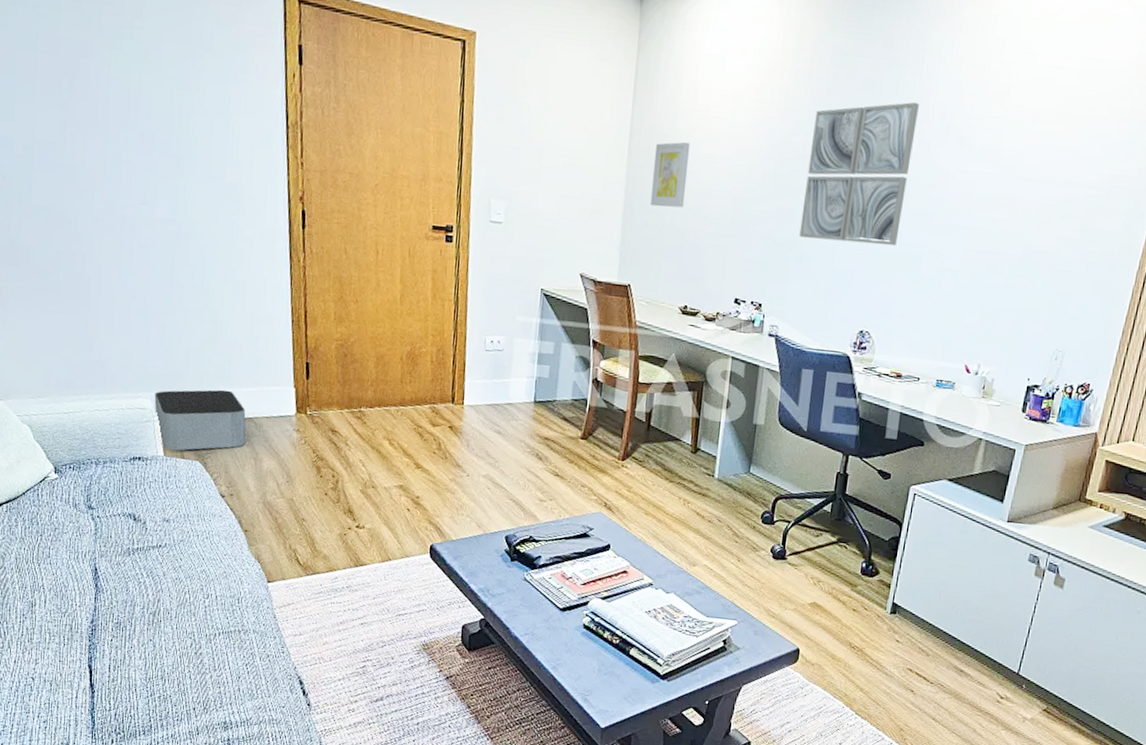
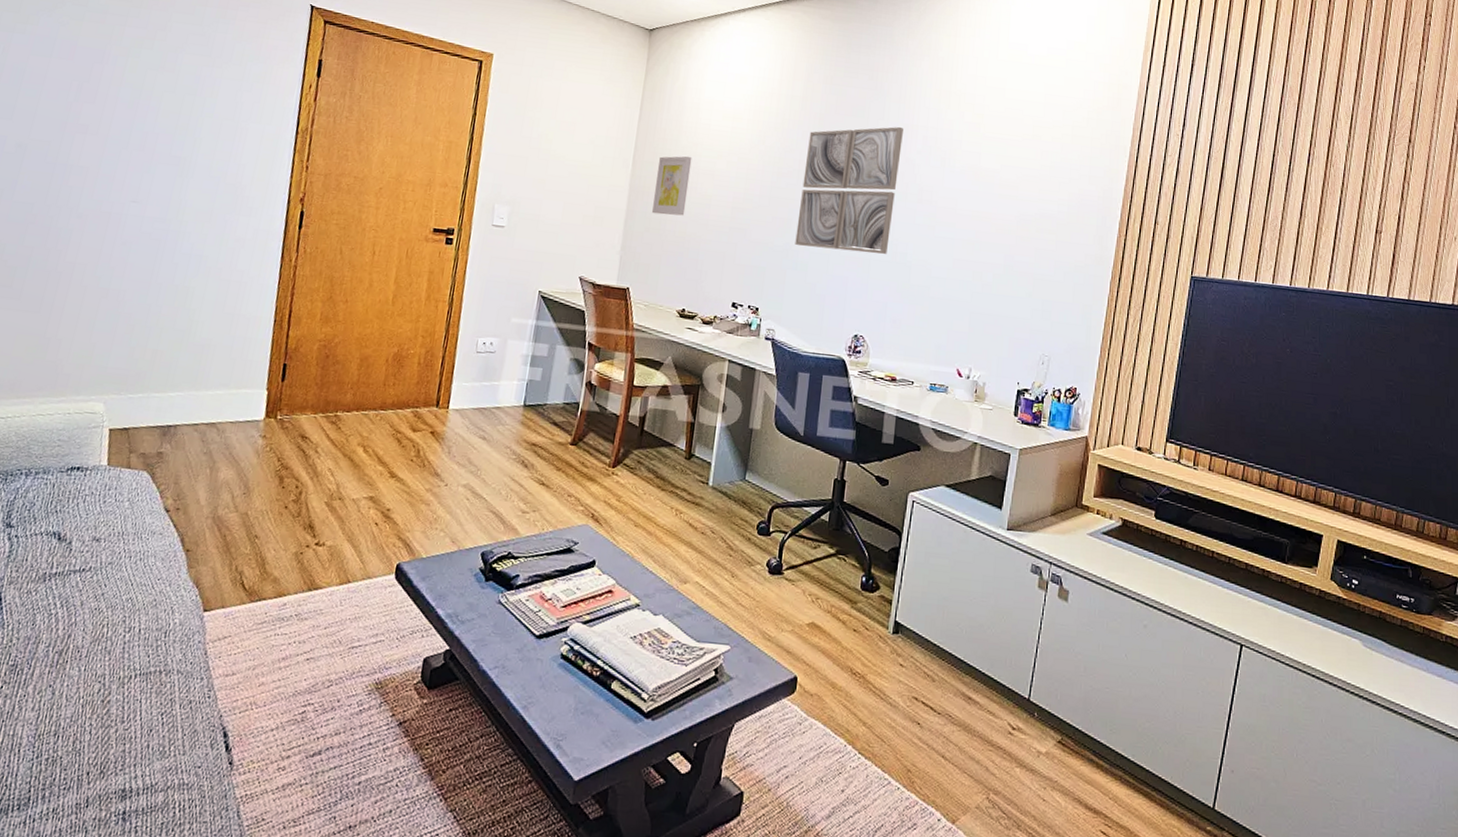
storage bin: present [154,389,246,451] -> none [104,392,209,460]

